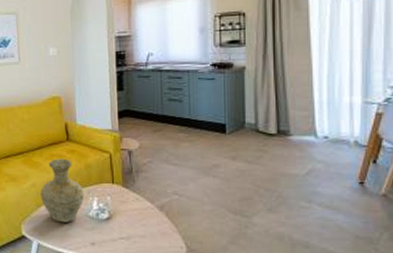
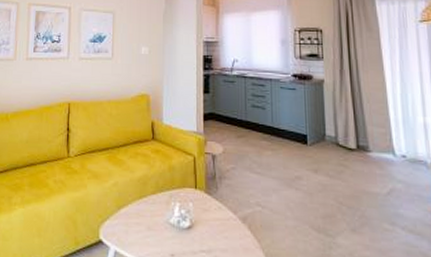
vase: present [41,158,85,223] -> none [122,157,167,229]

